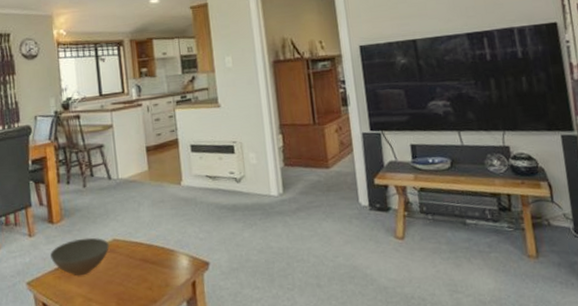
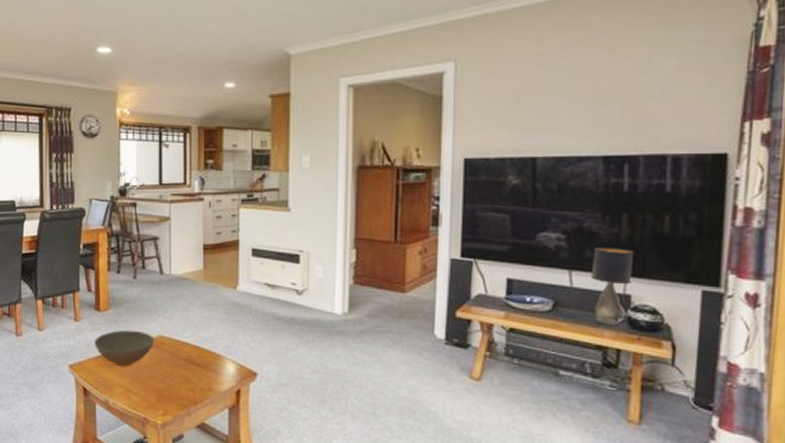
table lamp: none [473,107,508,176] -> present [591,246,635,327]

